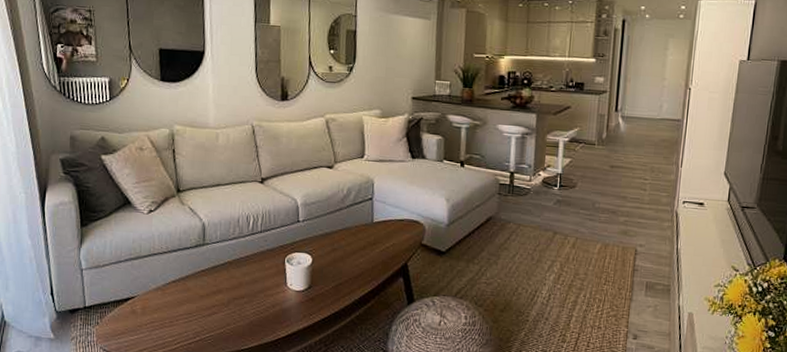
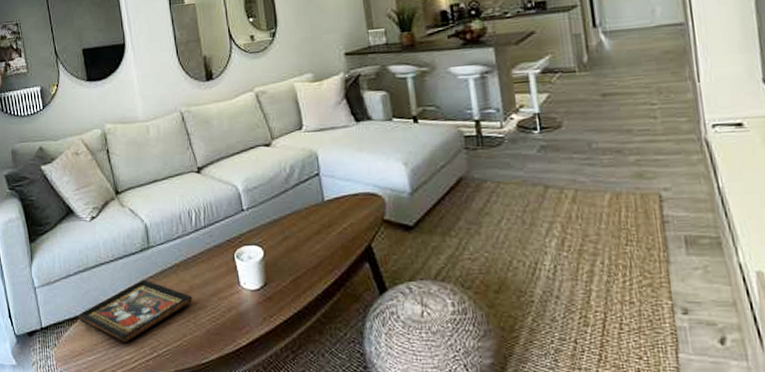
decorative tray: none [124,272,240,326] -> present [78,279,192,342]

